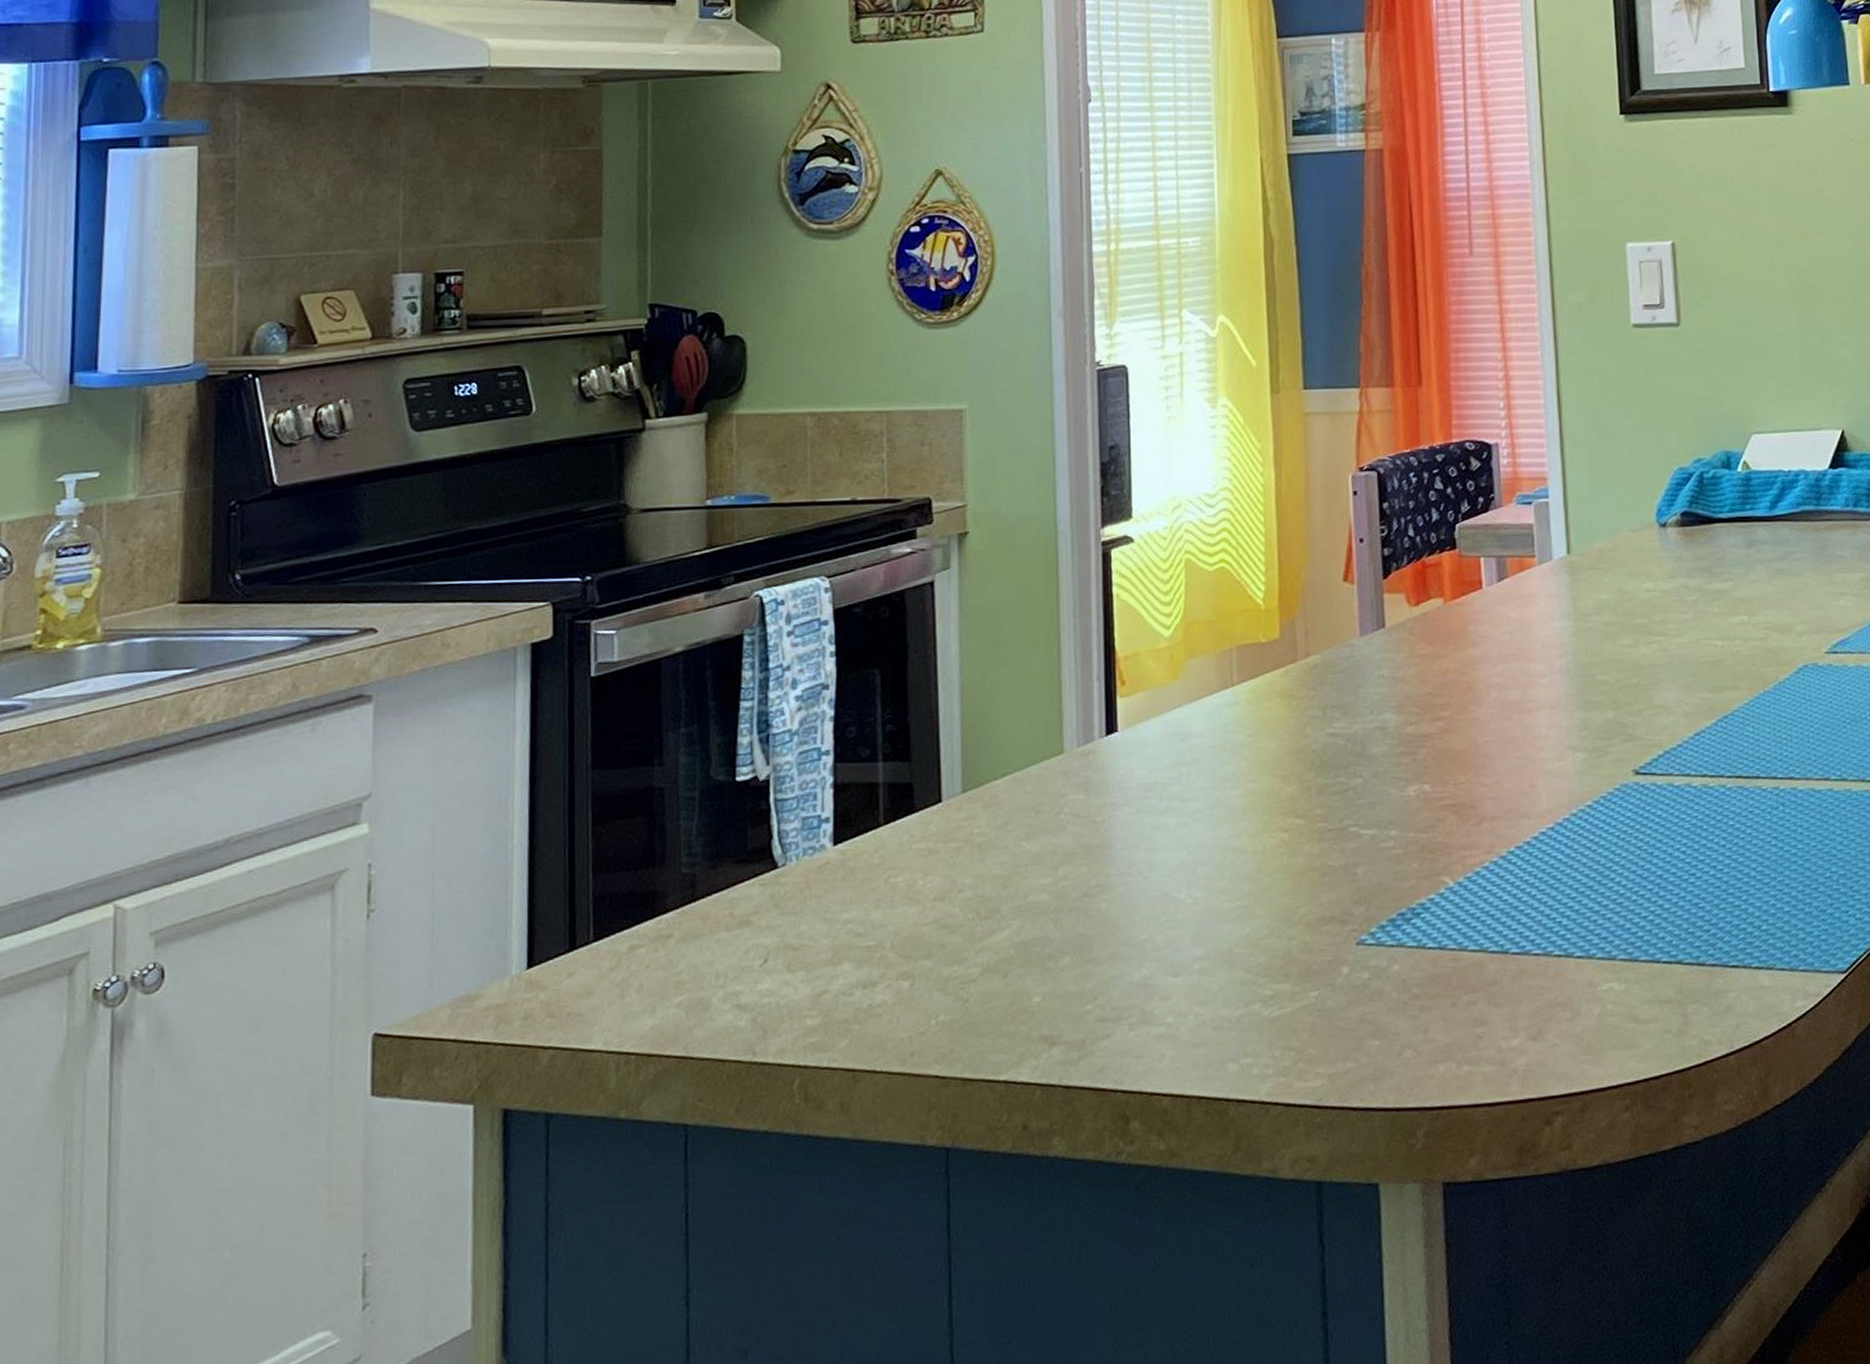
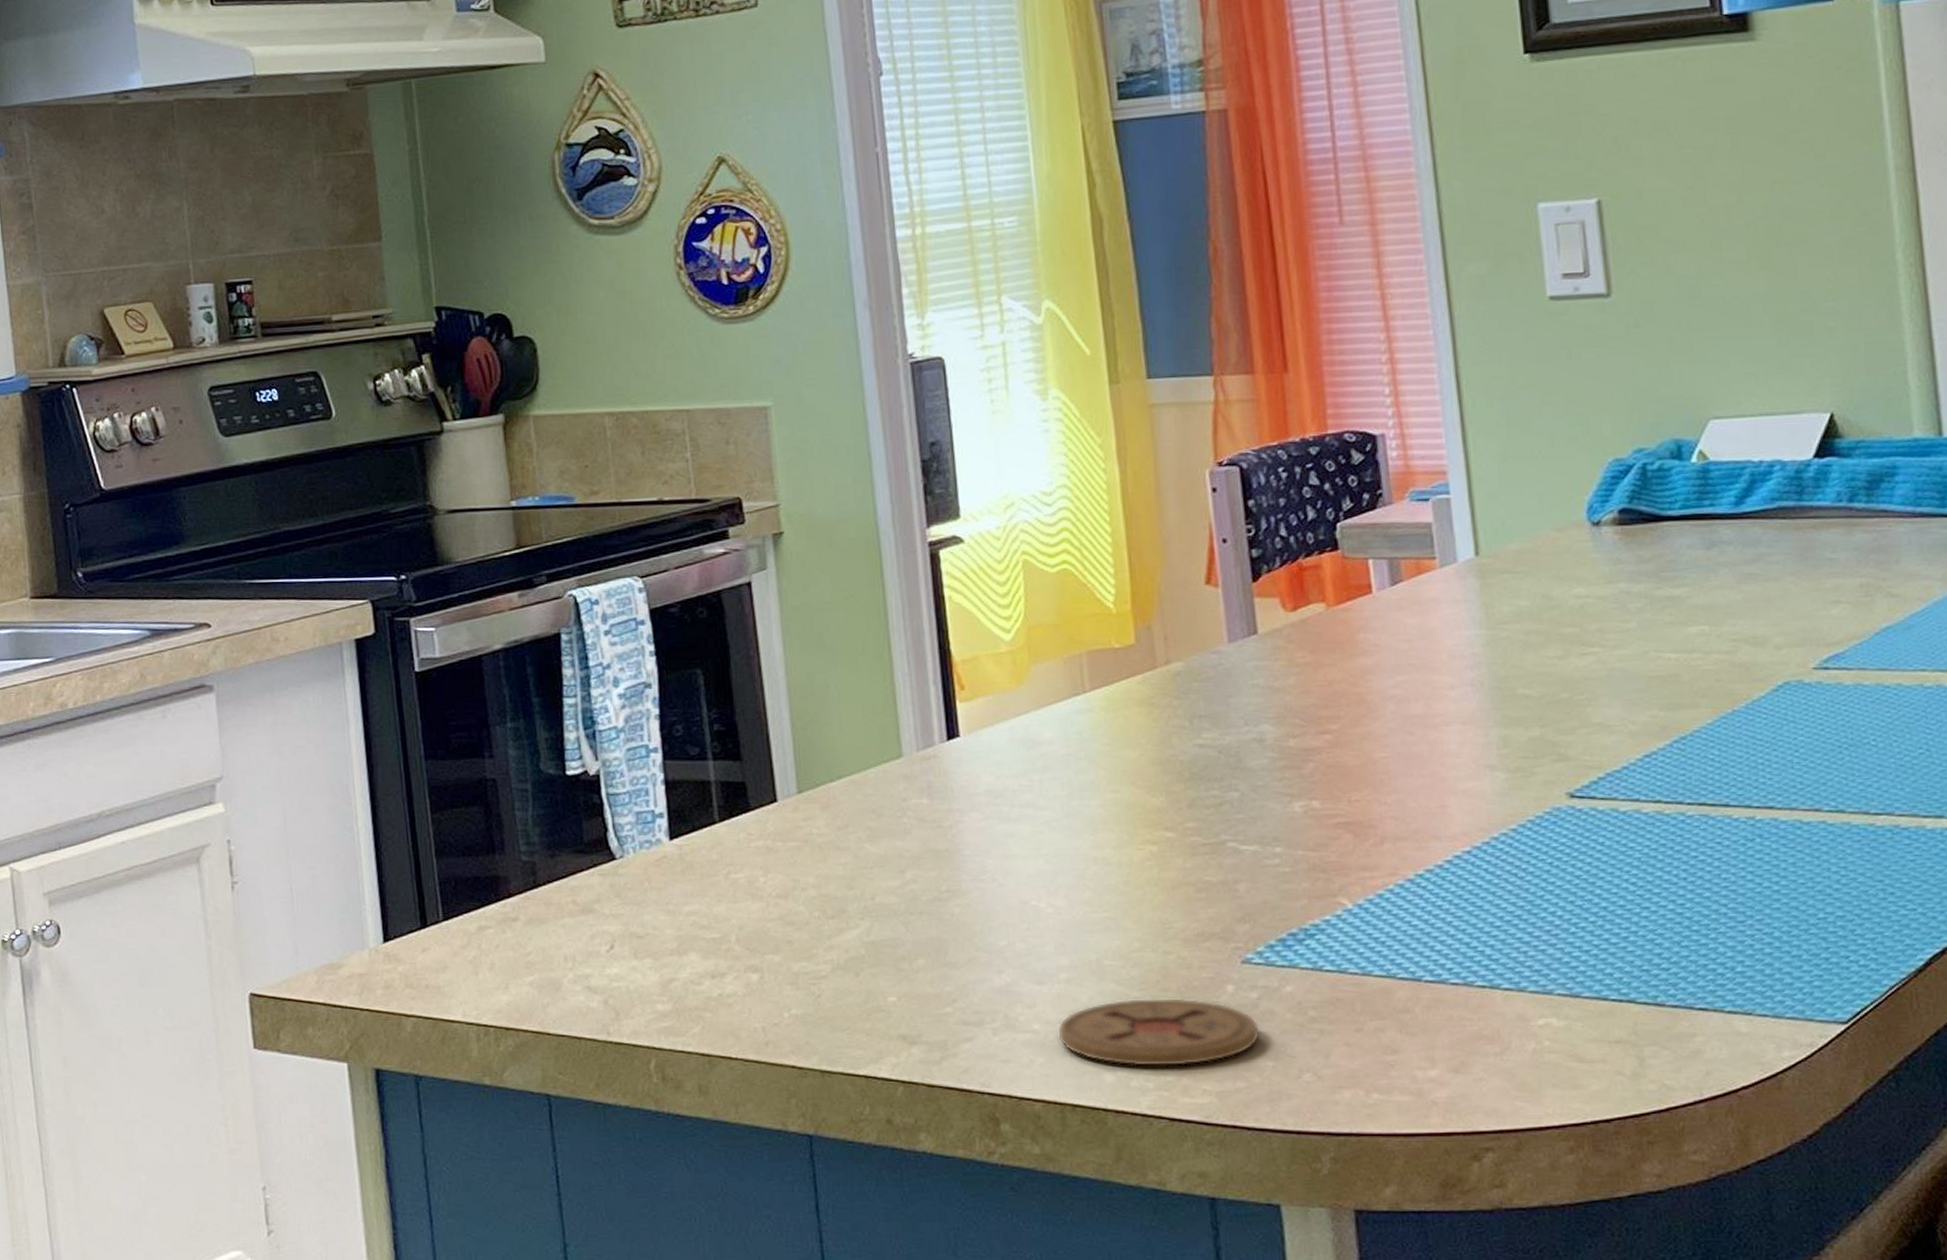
coaster: none [1188,982,1369,1054] -> present [1056,997,1260,1067]

